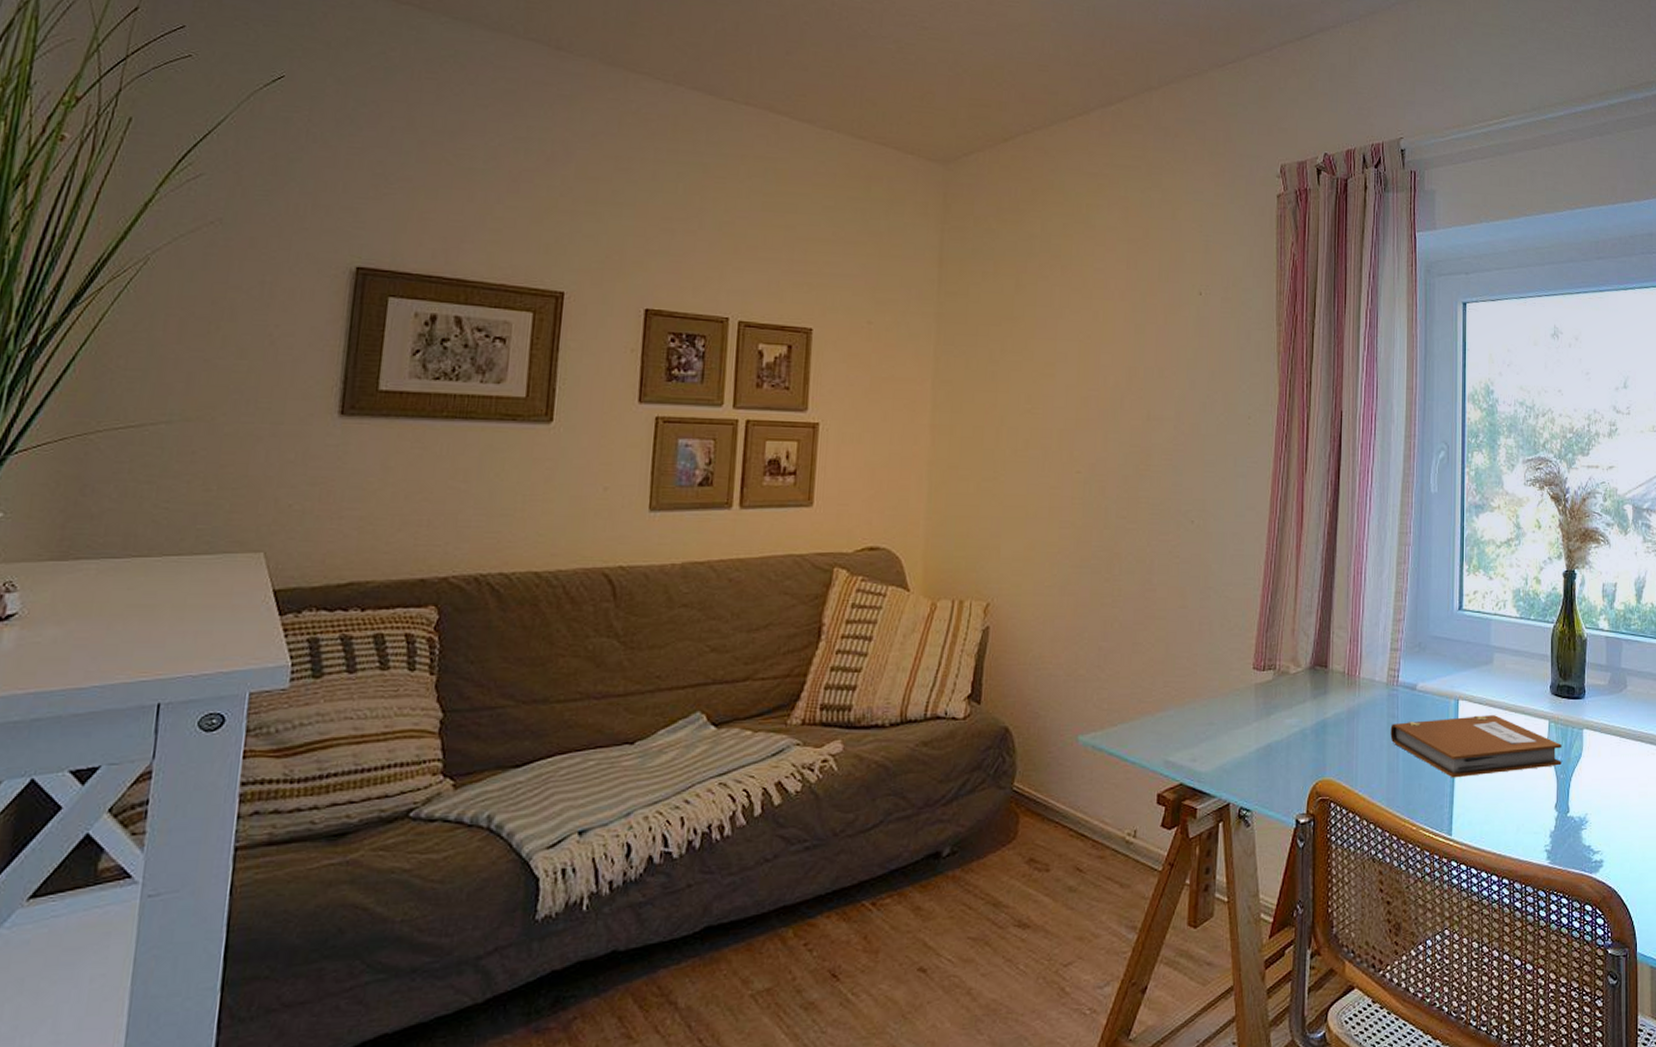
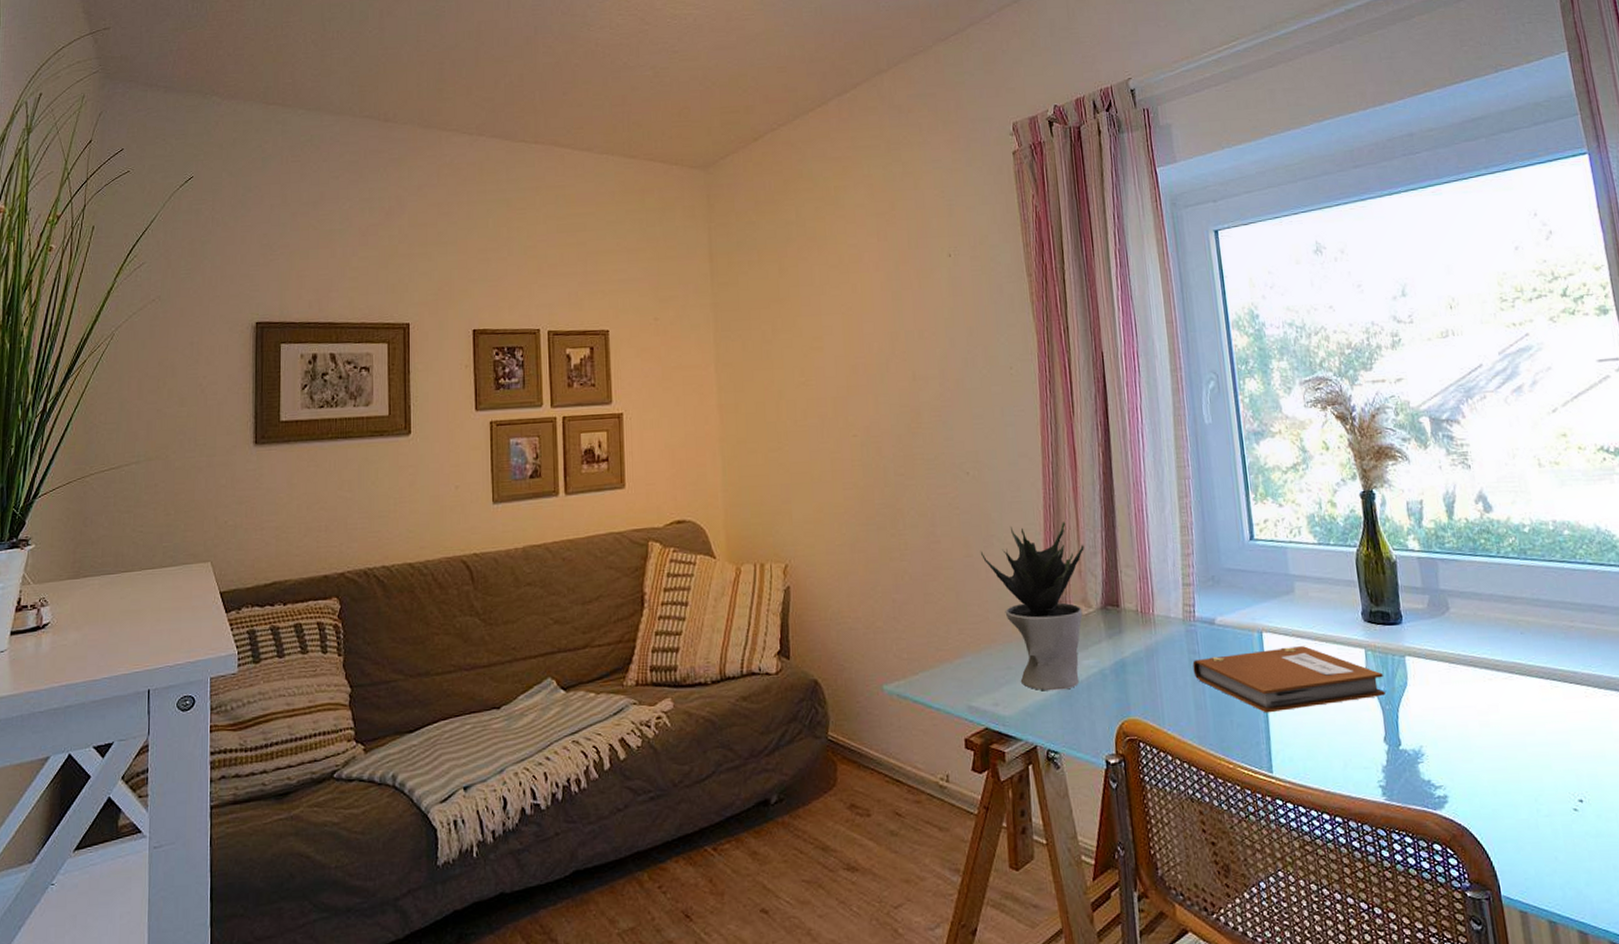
potted plant: none [1195,578,1300,749] -> present [980,521,1084,691]

